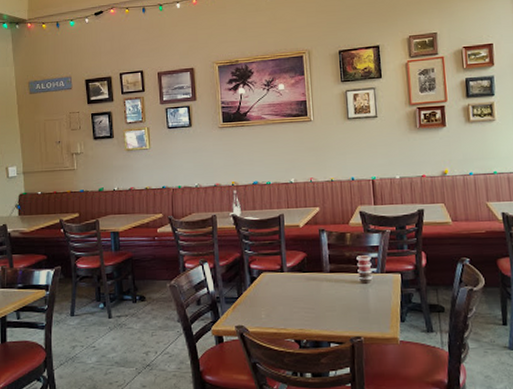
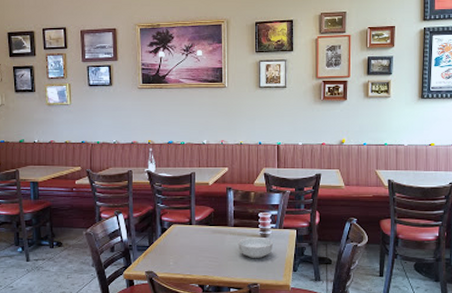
cereal bowl: none [336,283,376,309] -> present [238,236,273,259]

